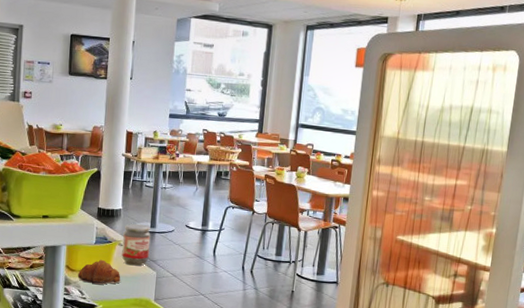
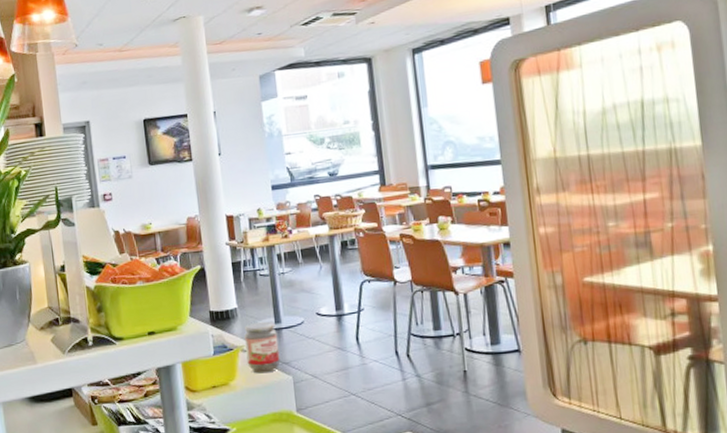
croissant: present [78,259,121,285] -> none [201,372,252,404]

